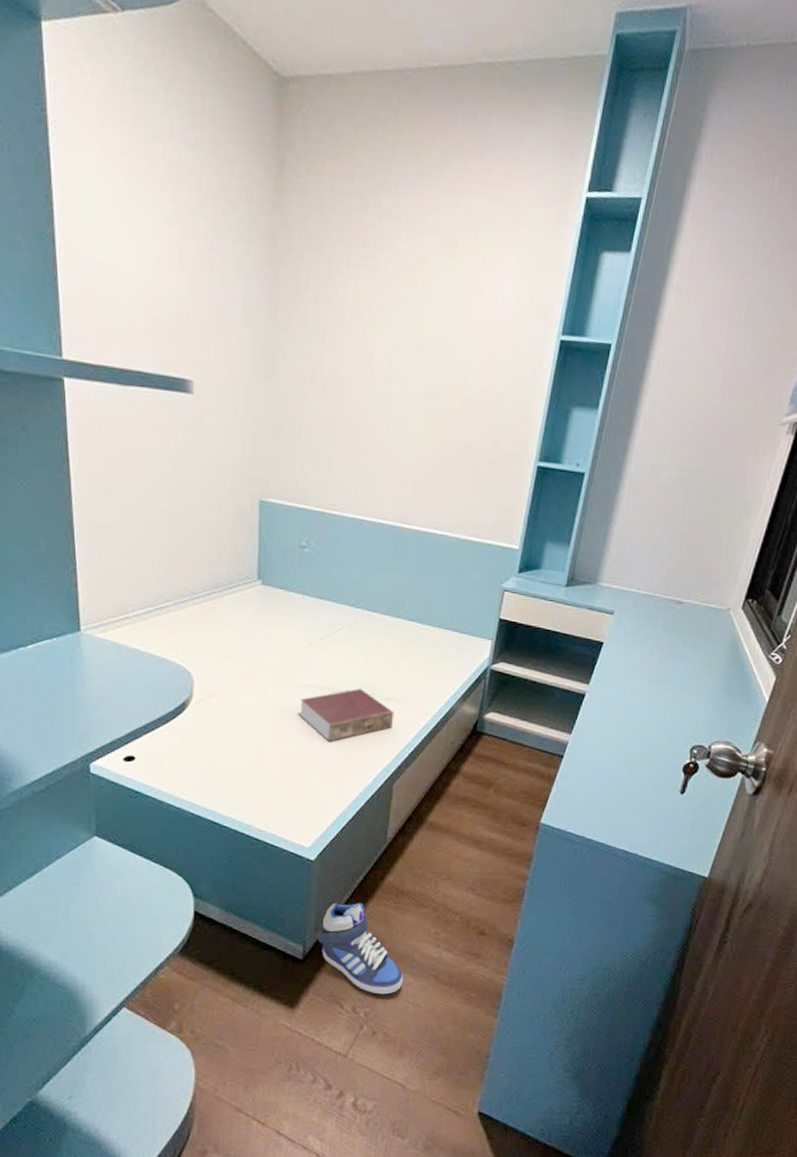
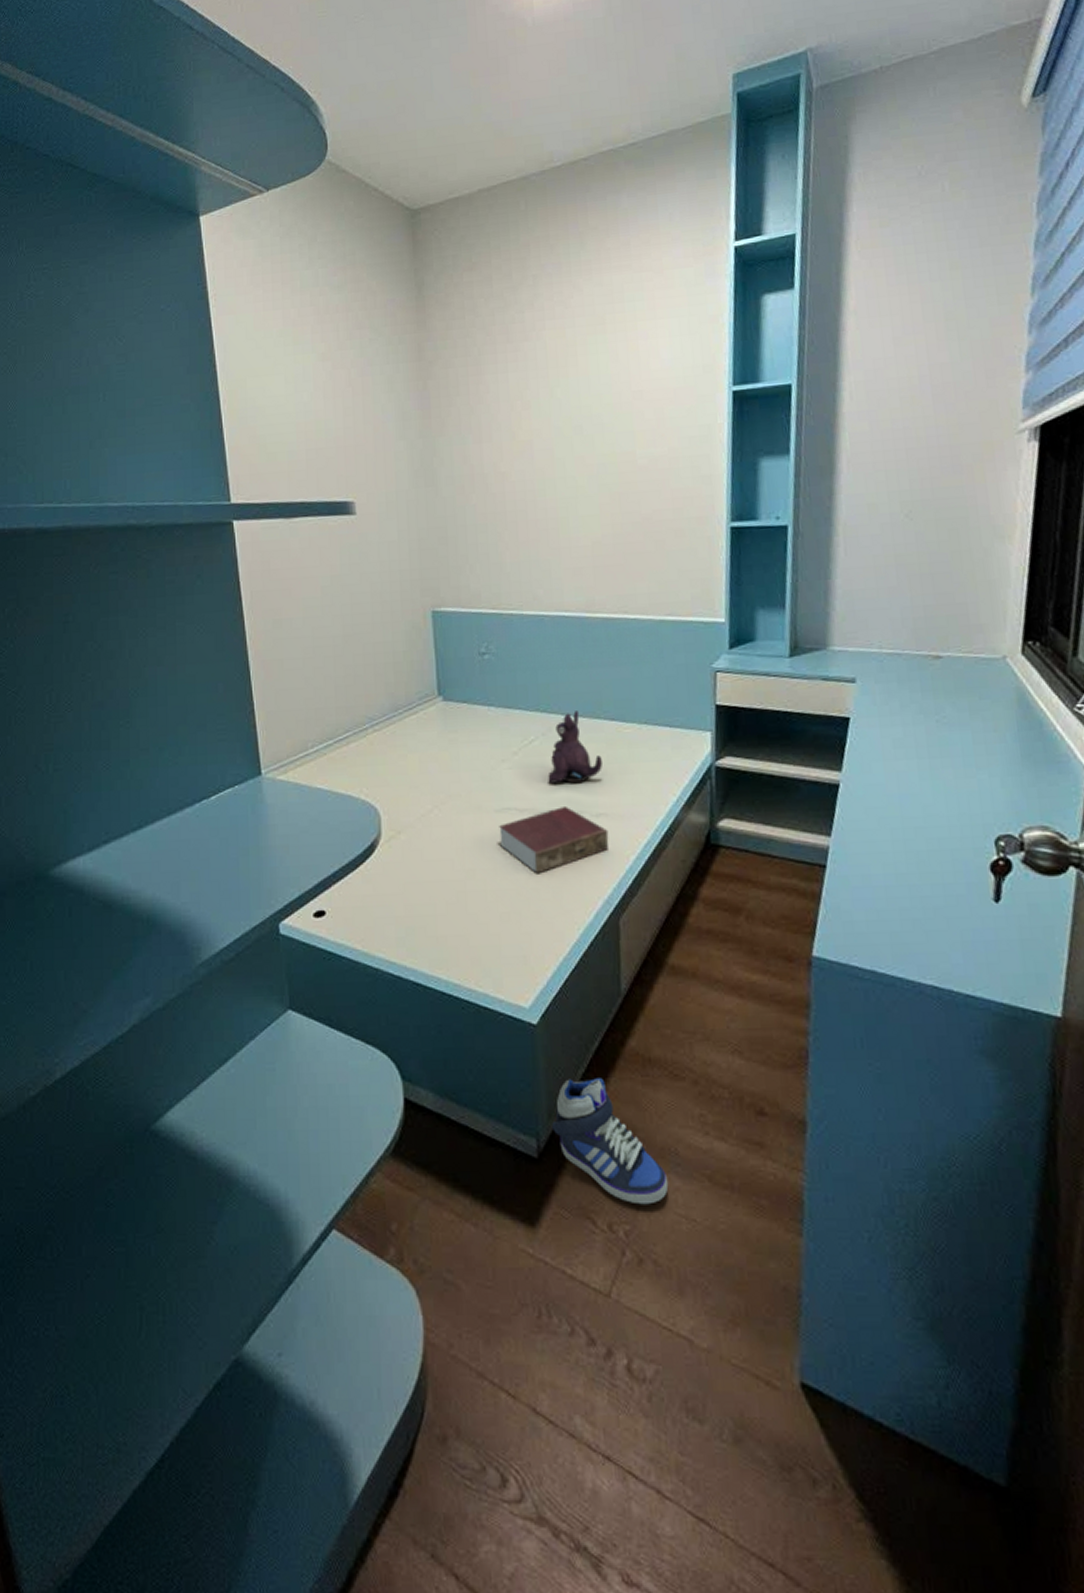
plush toy: none [348,609,397,671] -> present [548,711,602,784]

